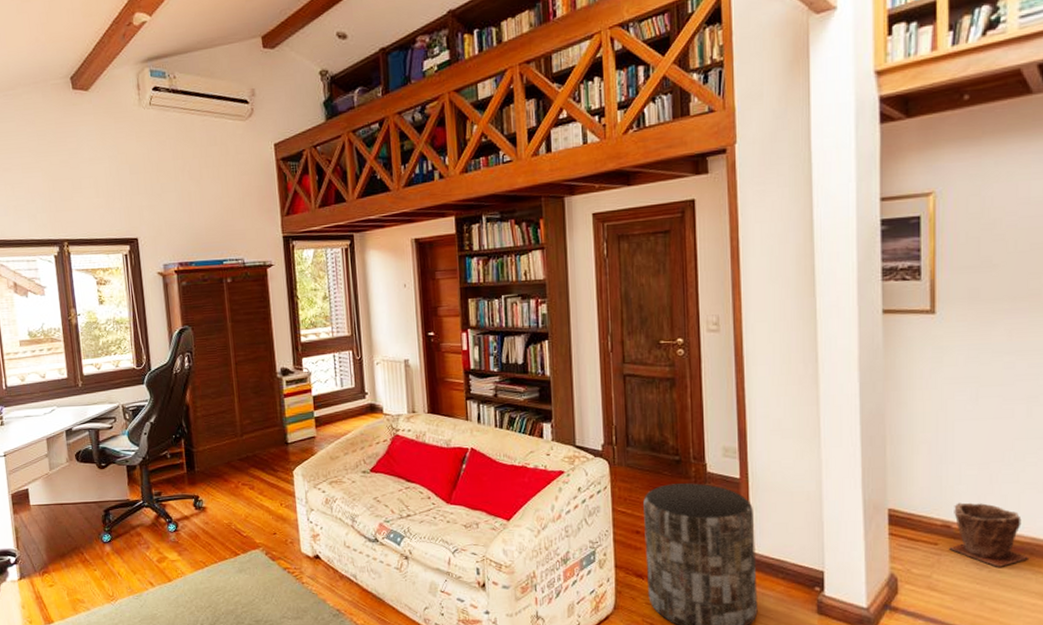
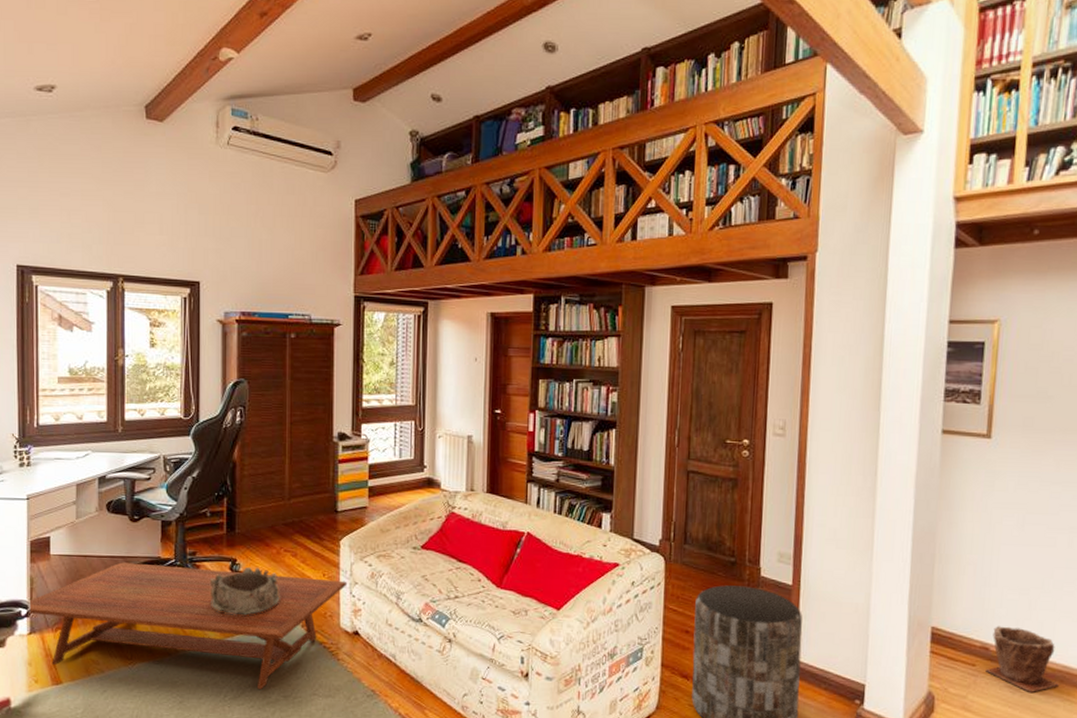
coffee table: none [16,507,304,616] -> present [28,562,348,689]
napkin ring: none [176,502,243,549] -> present [209,567,280,617]

